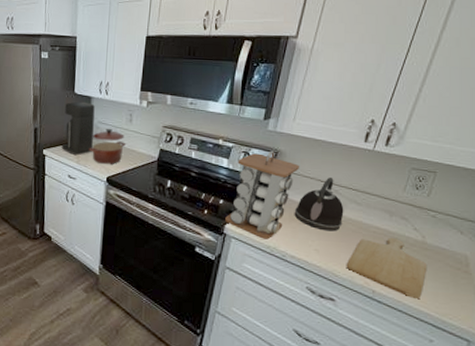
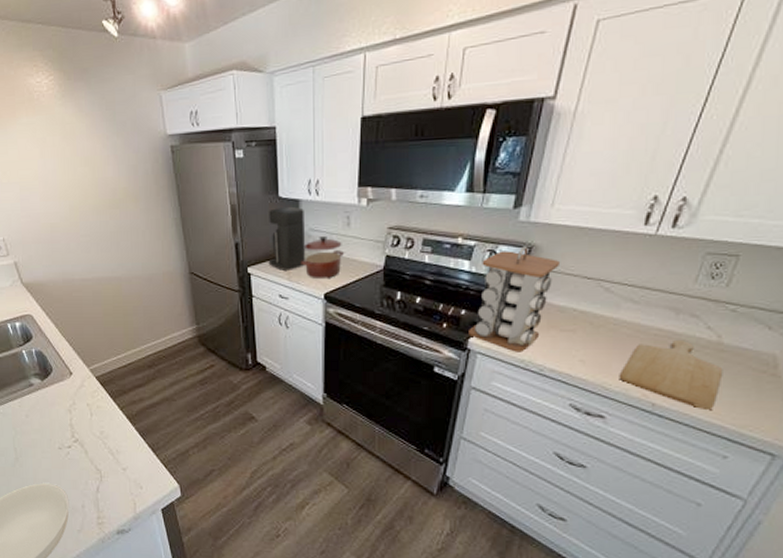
kettle: present [294,178,344,232] -> none [553,273,617,338]

